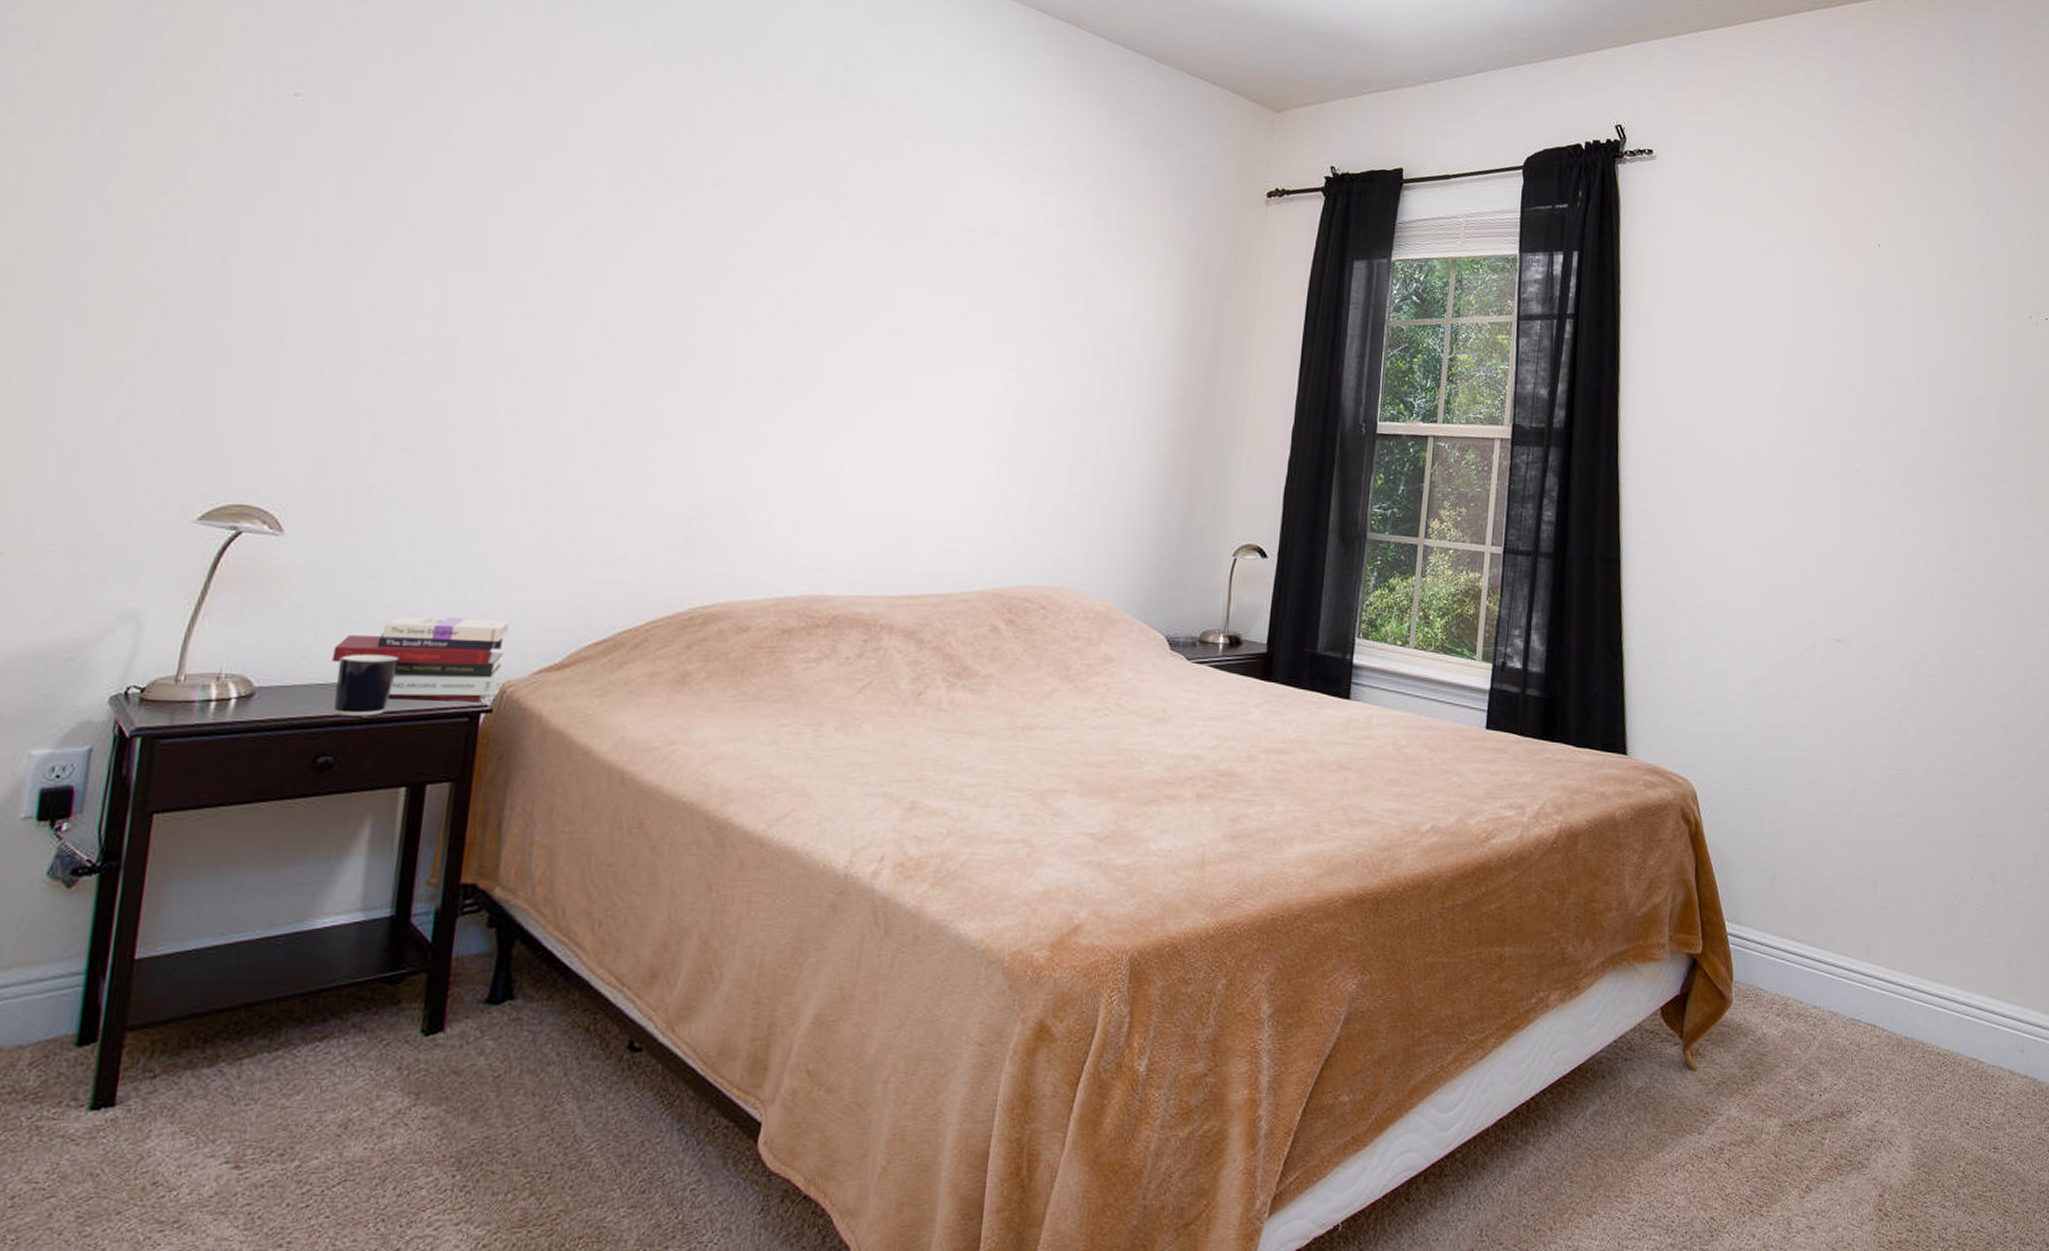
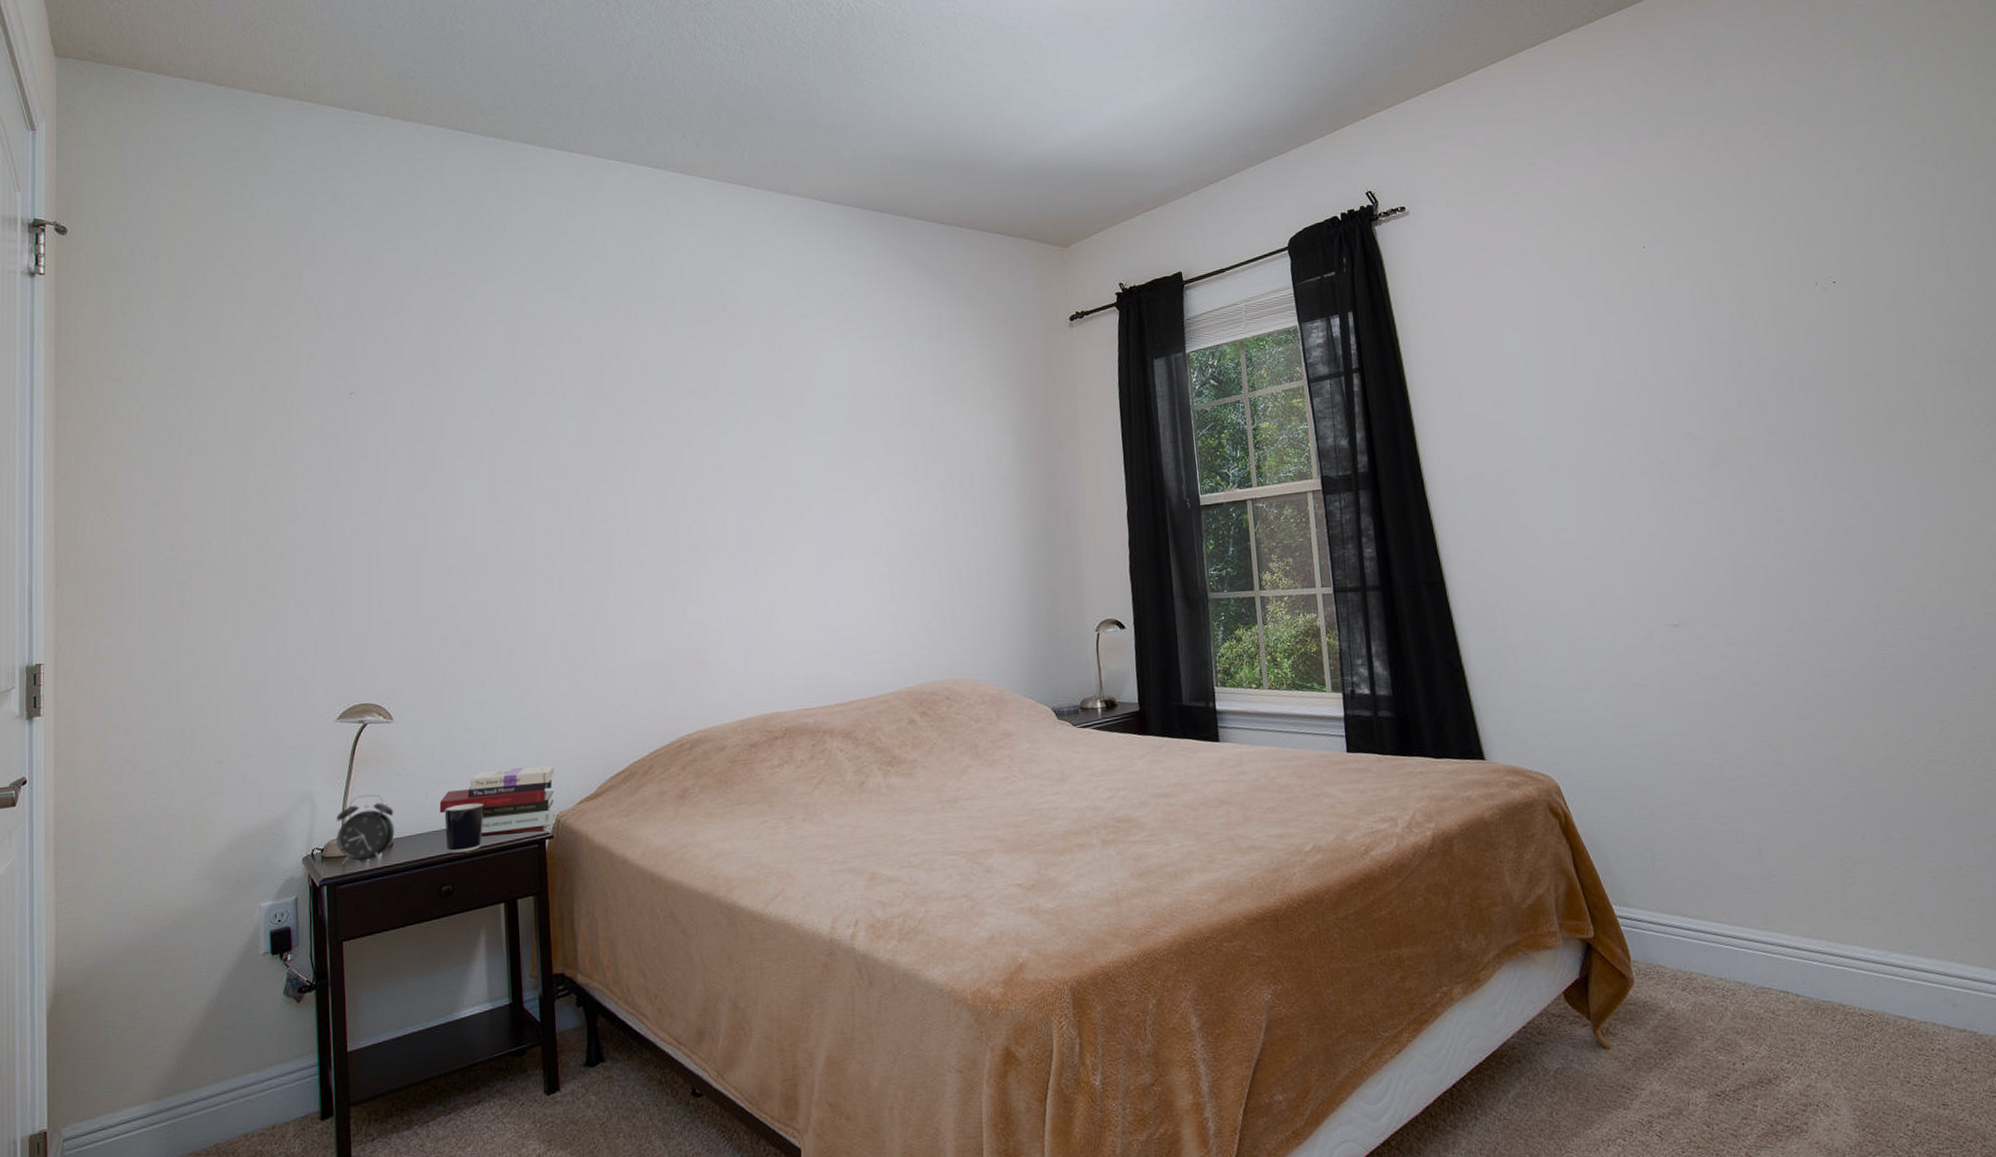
alarm clock: none [167,624,263,714] -> present [336,794,395,866]

